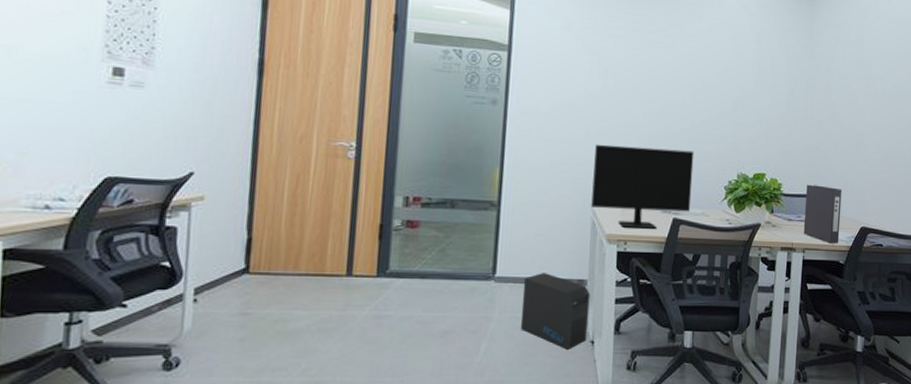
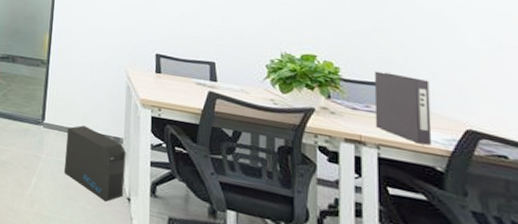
monitor: present [591,144,694,229] -> none [126,17,229,100]

